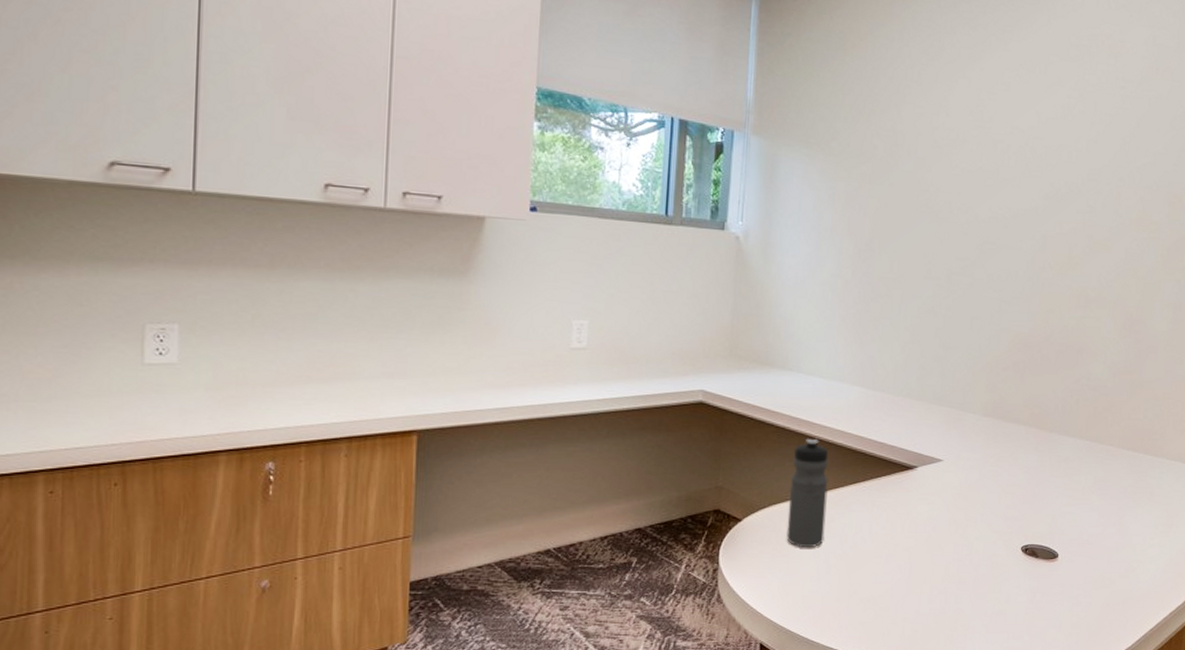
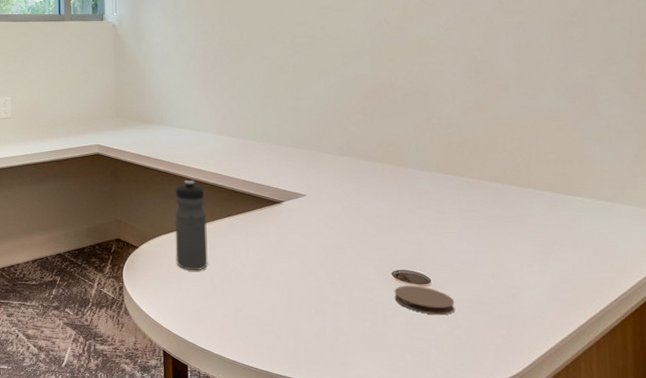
coaster: none [1020,560,1078,592] -> present [394,285,455,315]

